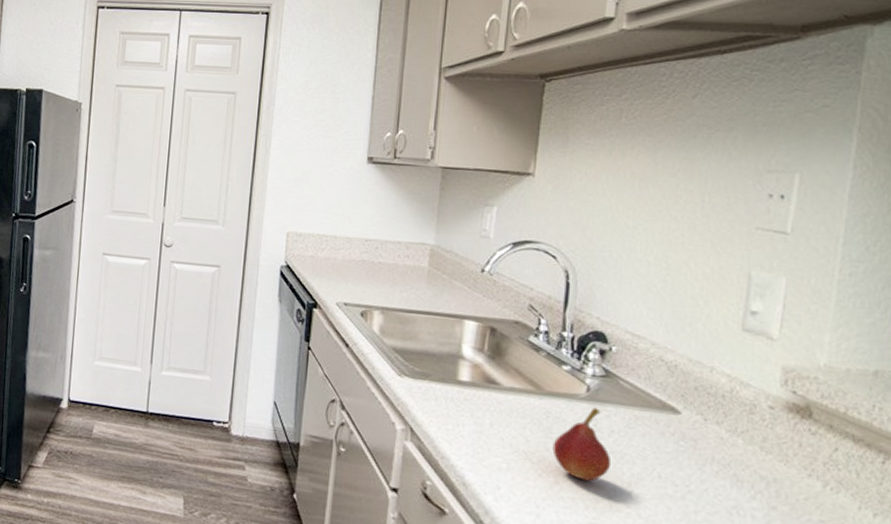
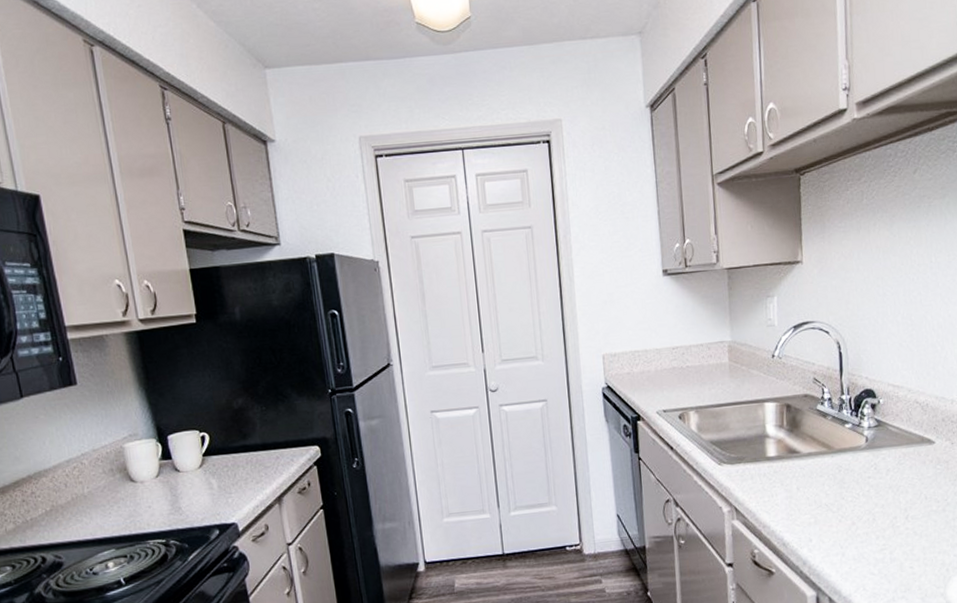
fruit: present [552,408,612,482] -> none [846,454,891,516]

